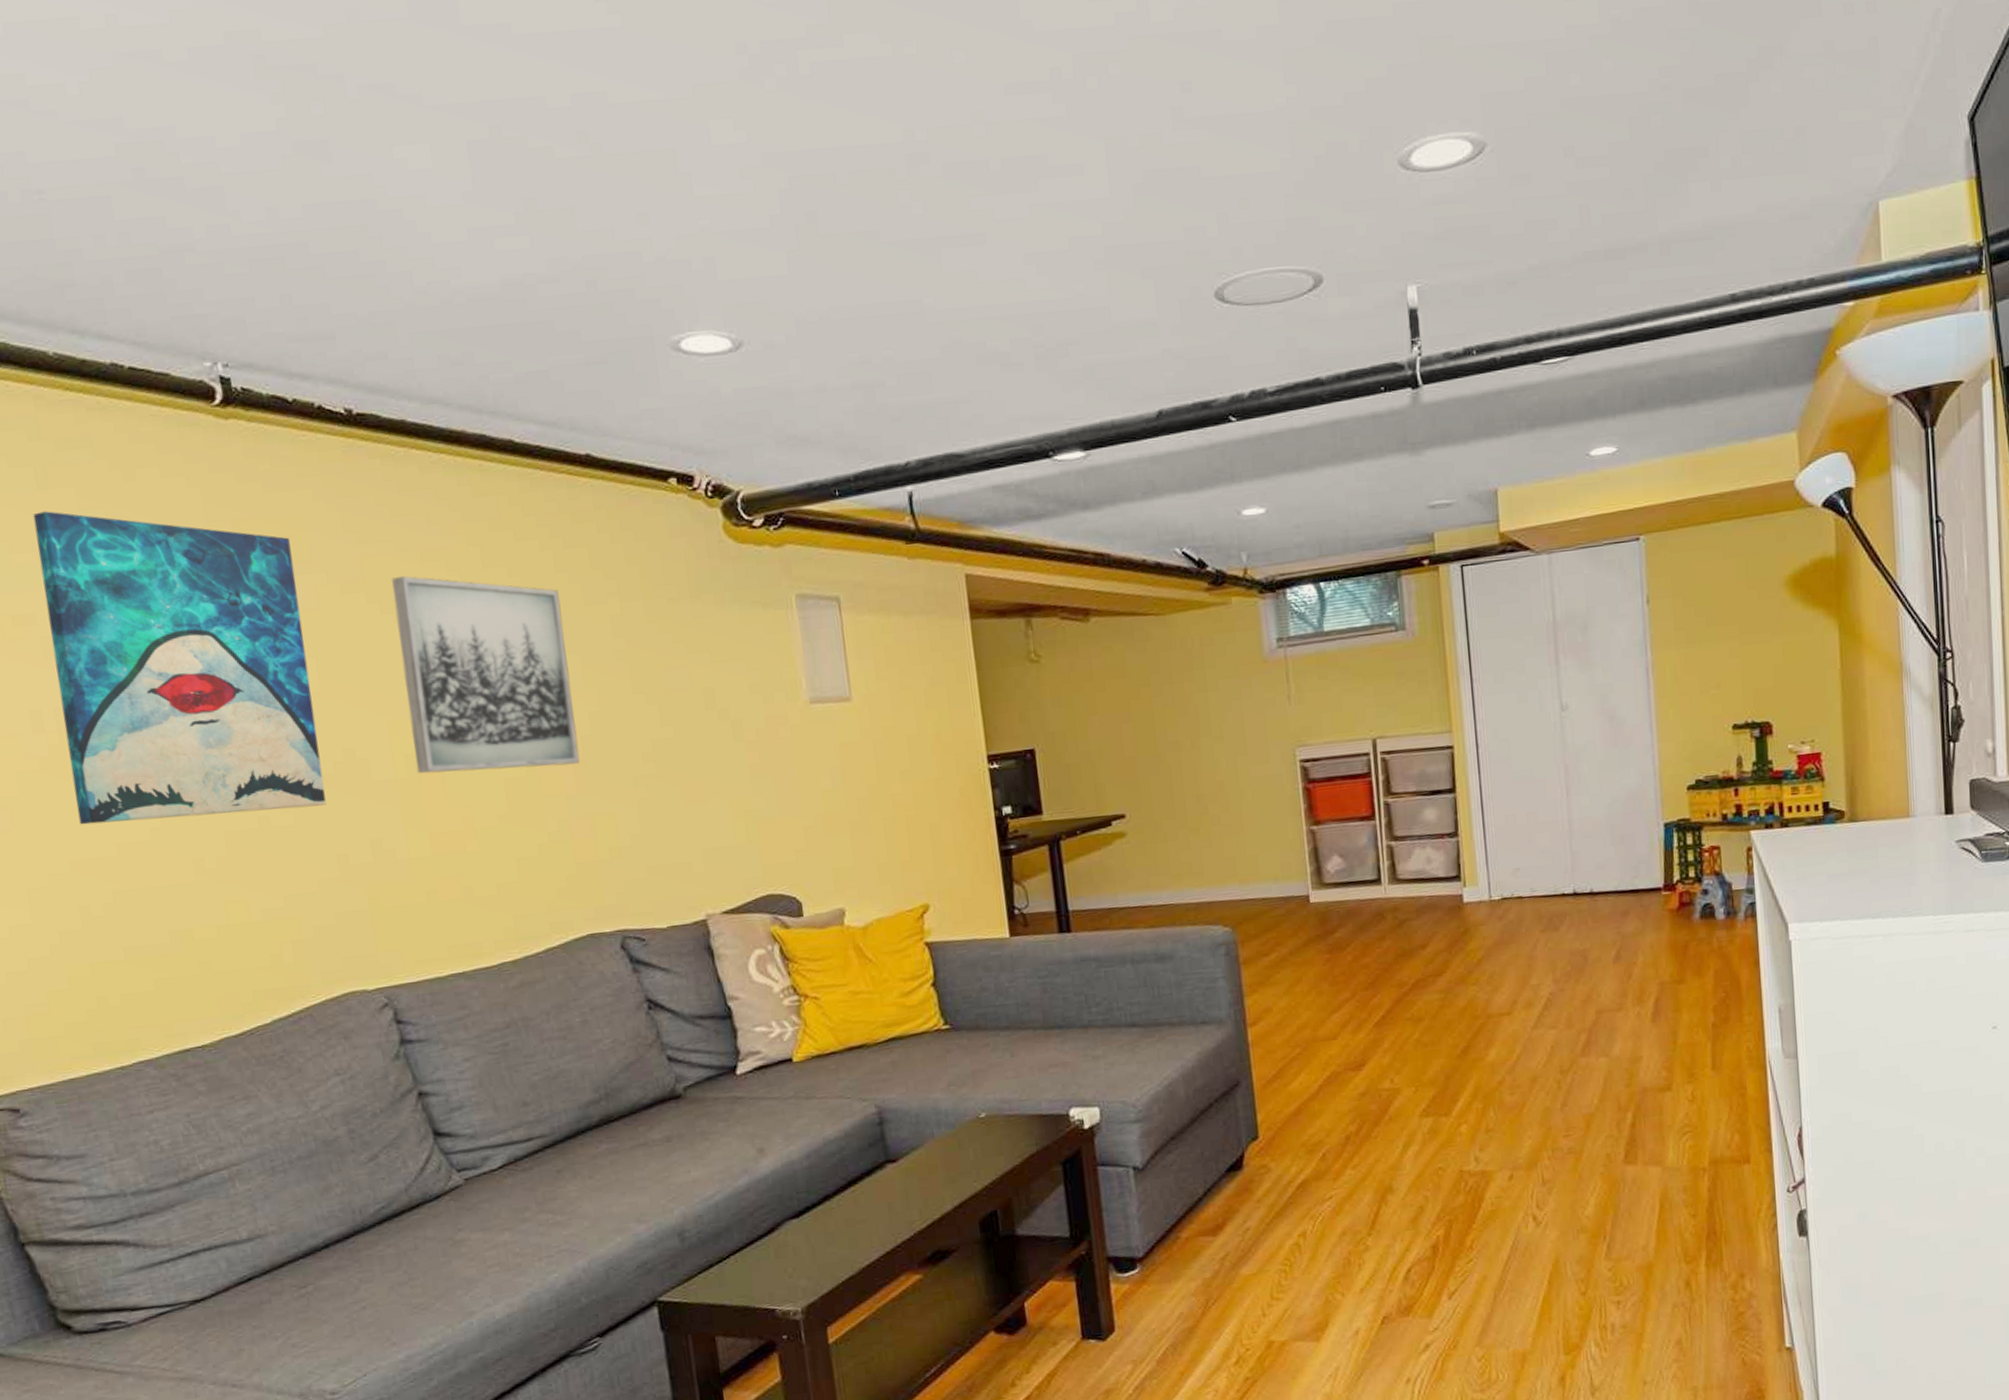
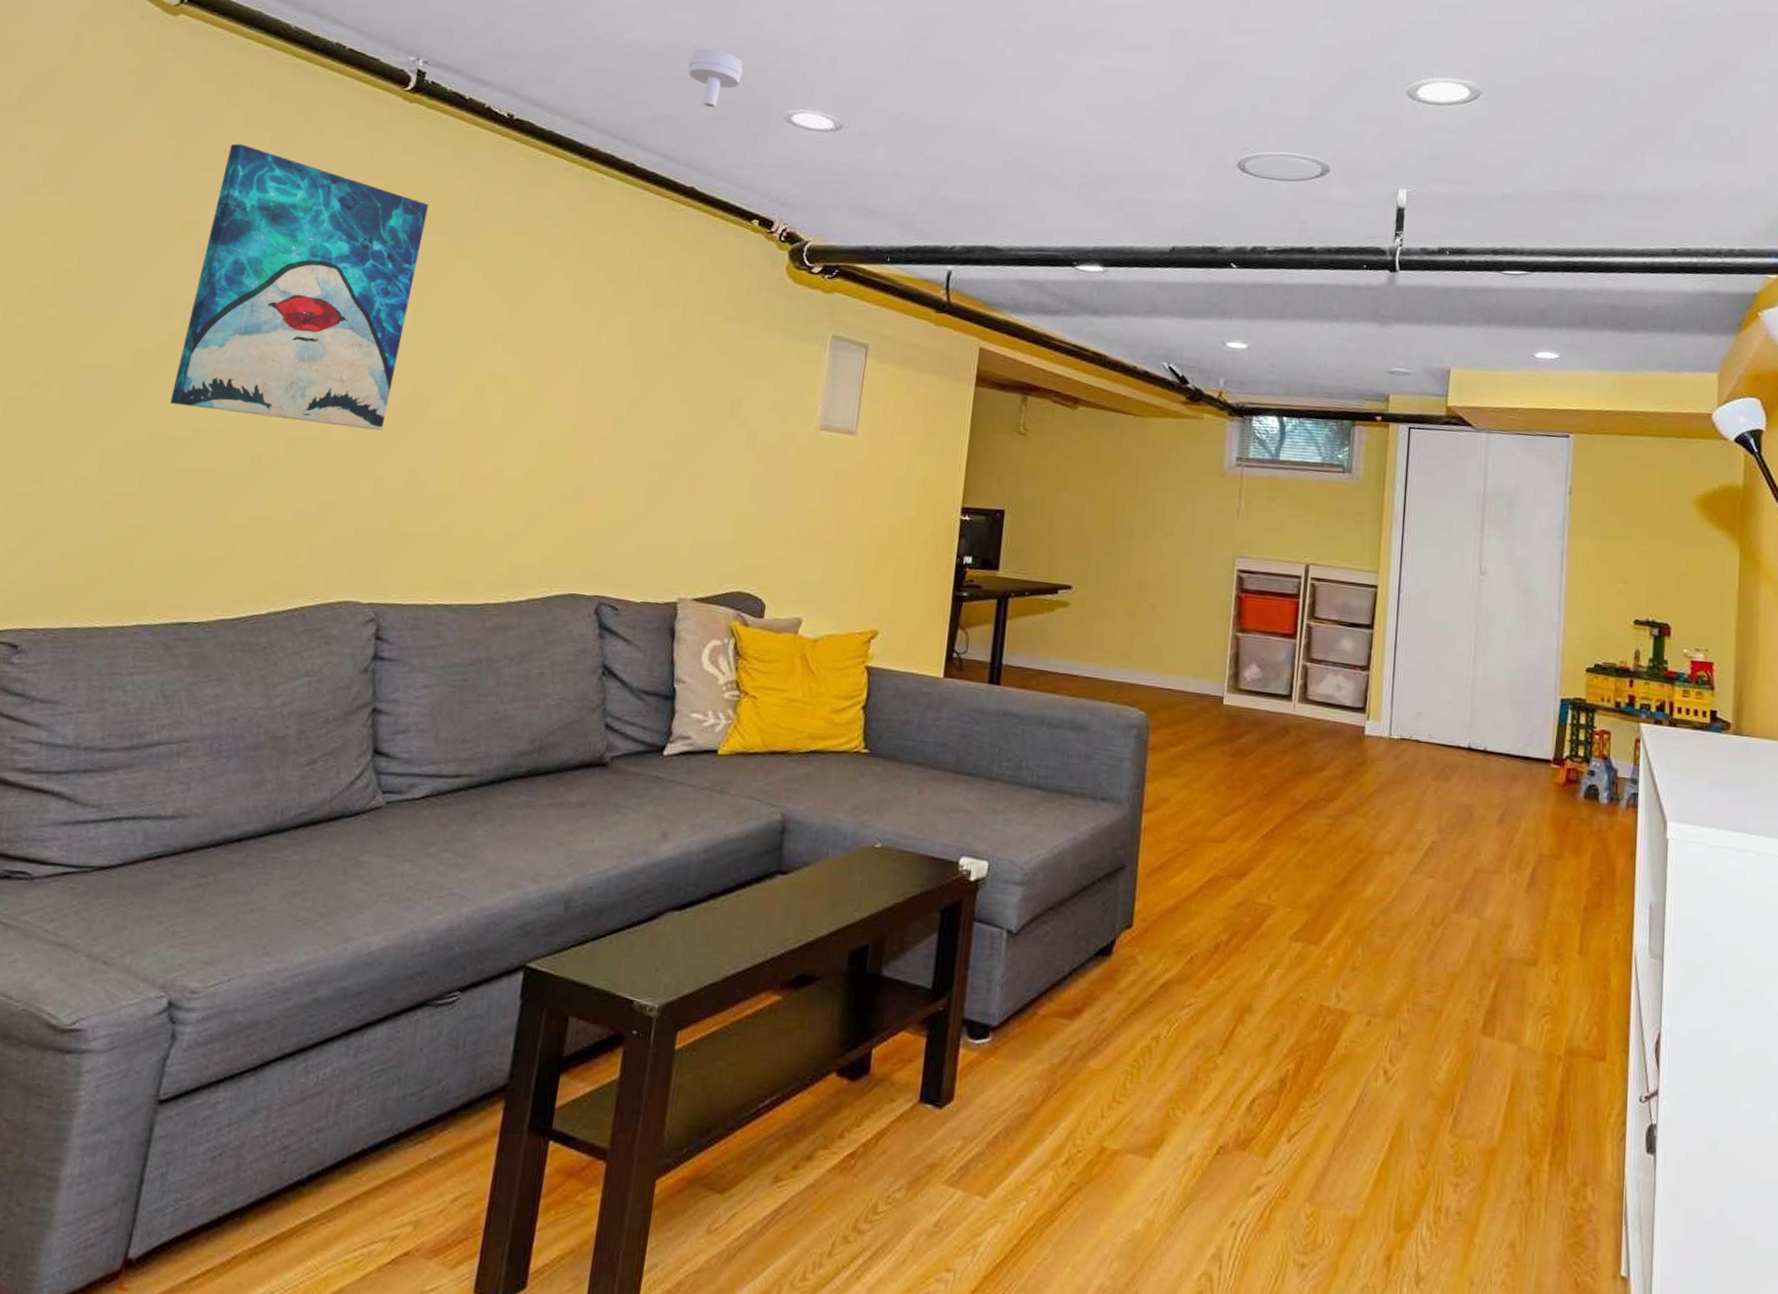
wall art: present [392,575,581,774] -> none [468,253,635,441]
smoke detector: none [538,277,607,353] -> present [688,48,743,108]

